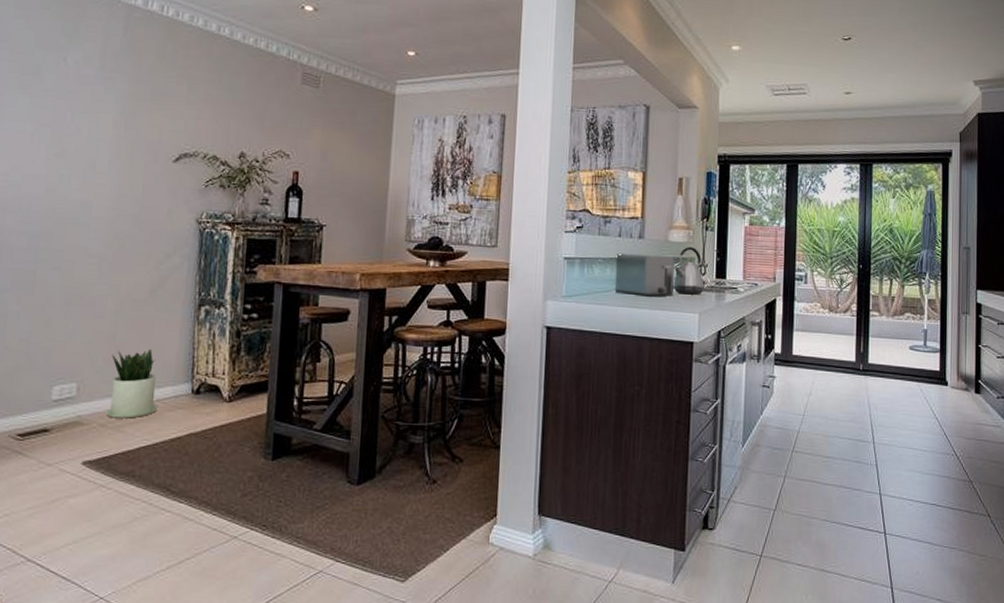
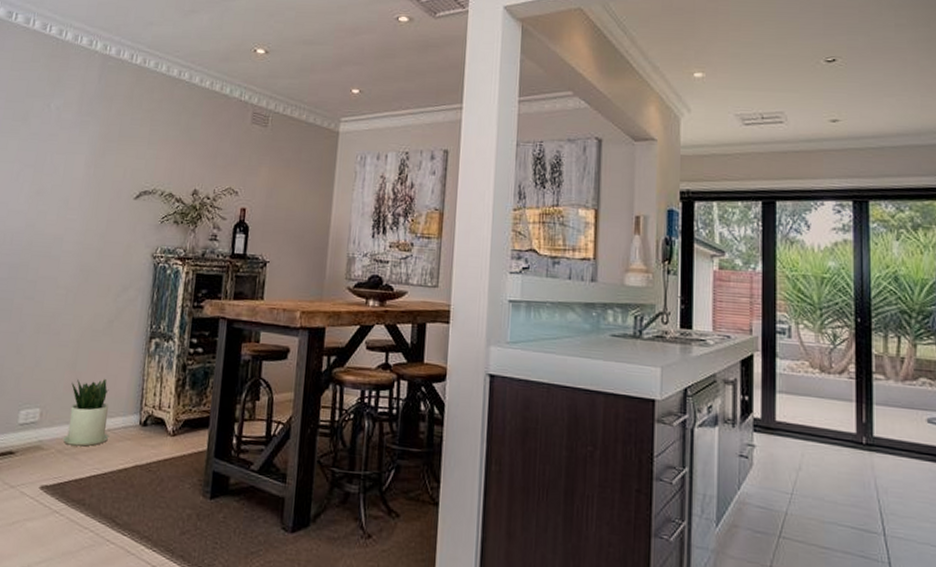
toaster: present [614,254,675,297] -> none [564,298,632,347]
kettle: present [673,247,704,295] -> none [631,292,667,347]

